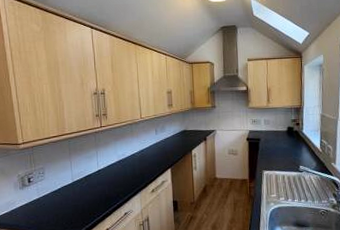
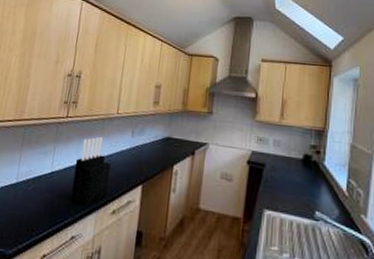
knife block: none [115,137,145,189] -> present [70,136,111,205]

